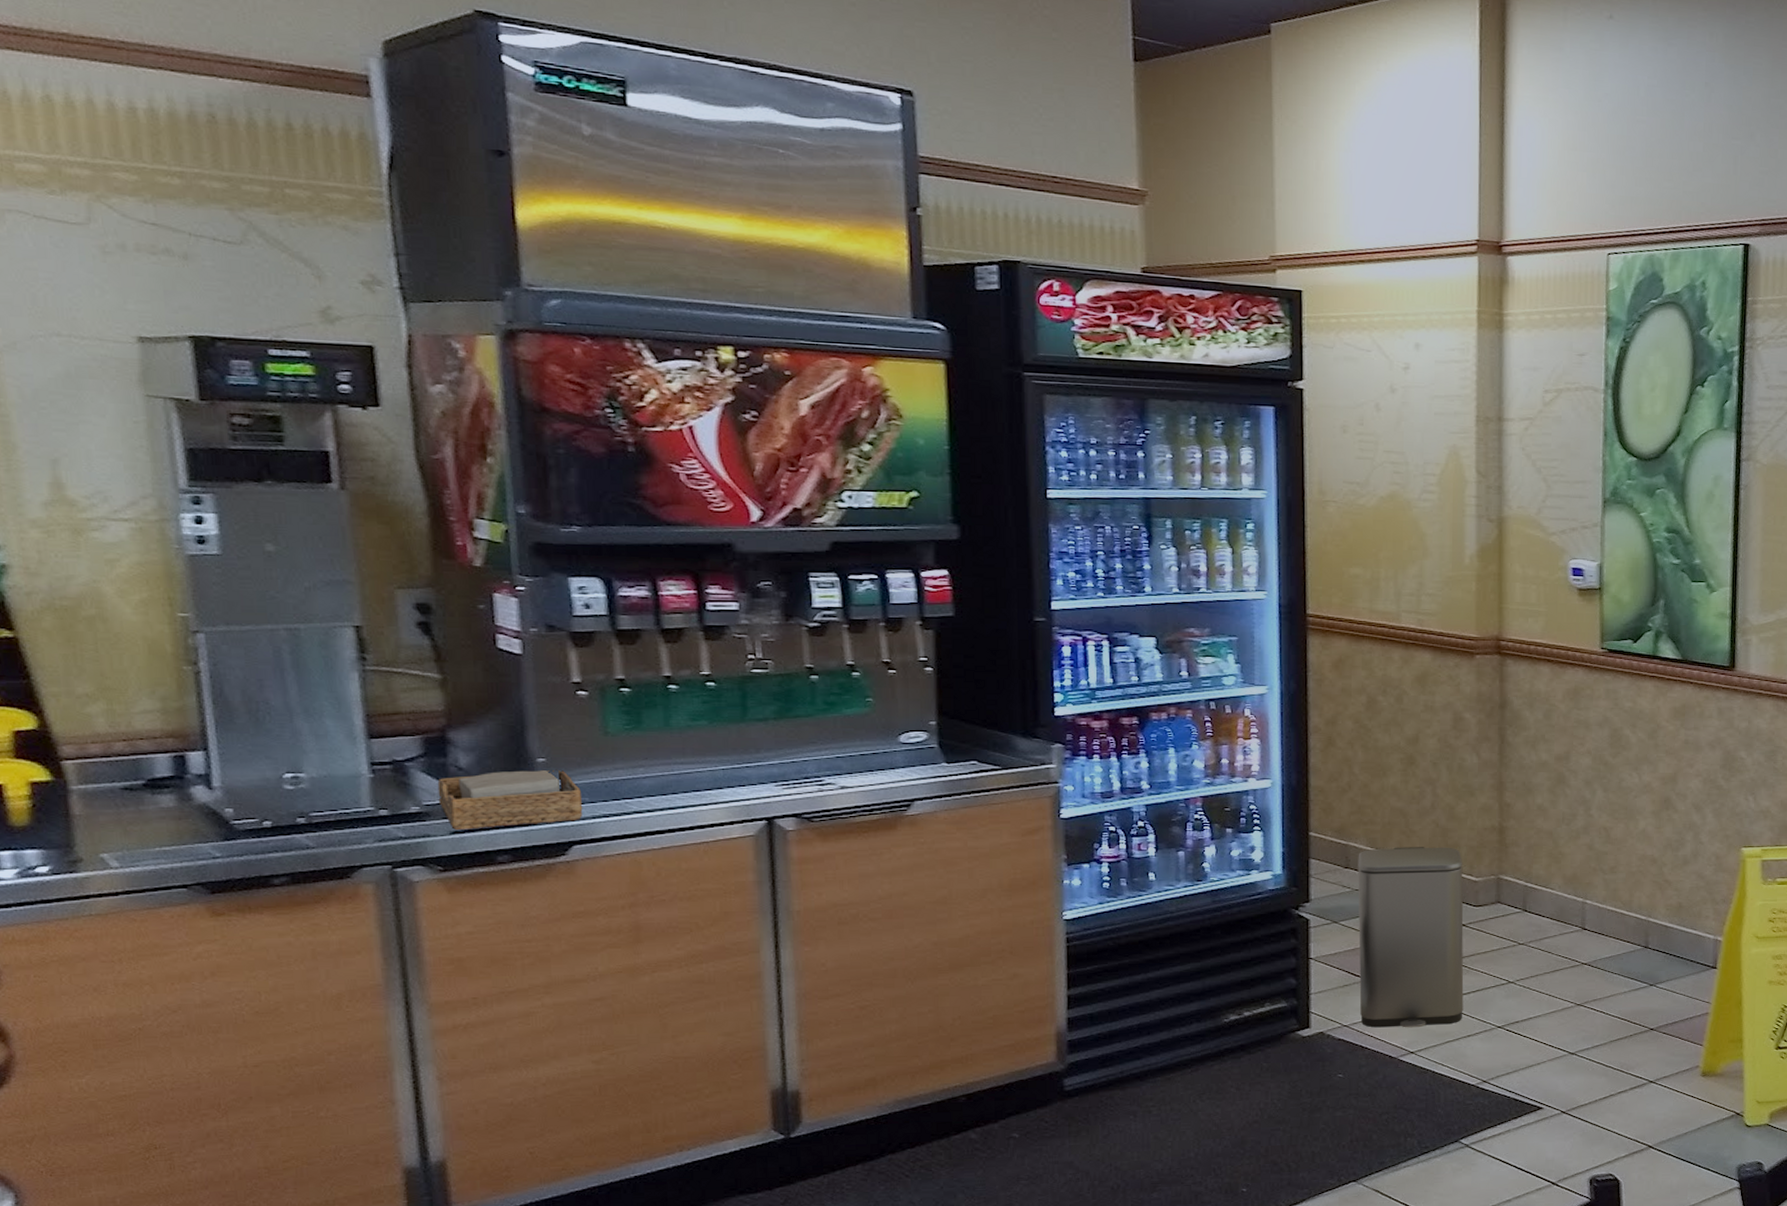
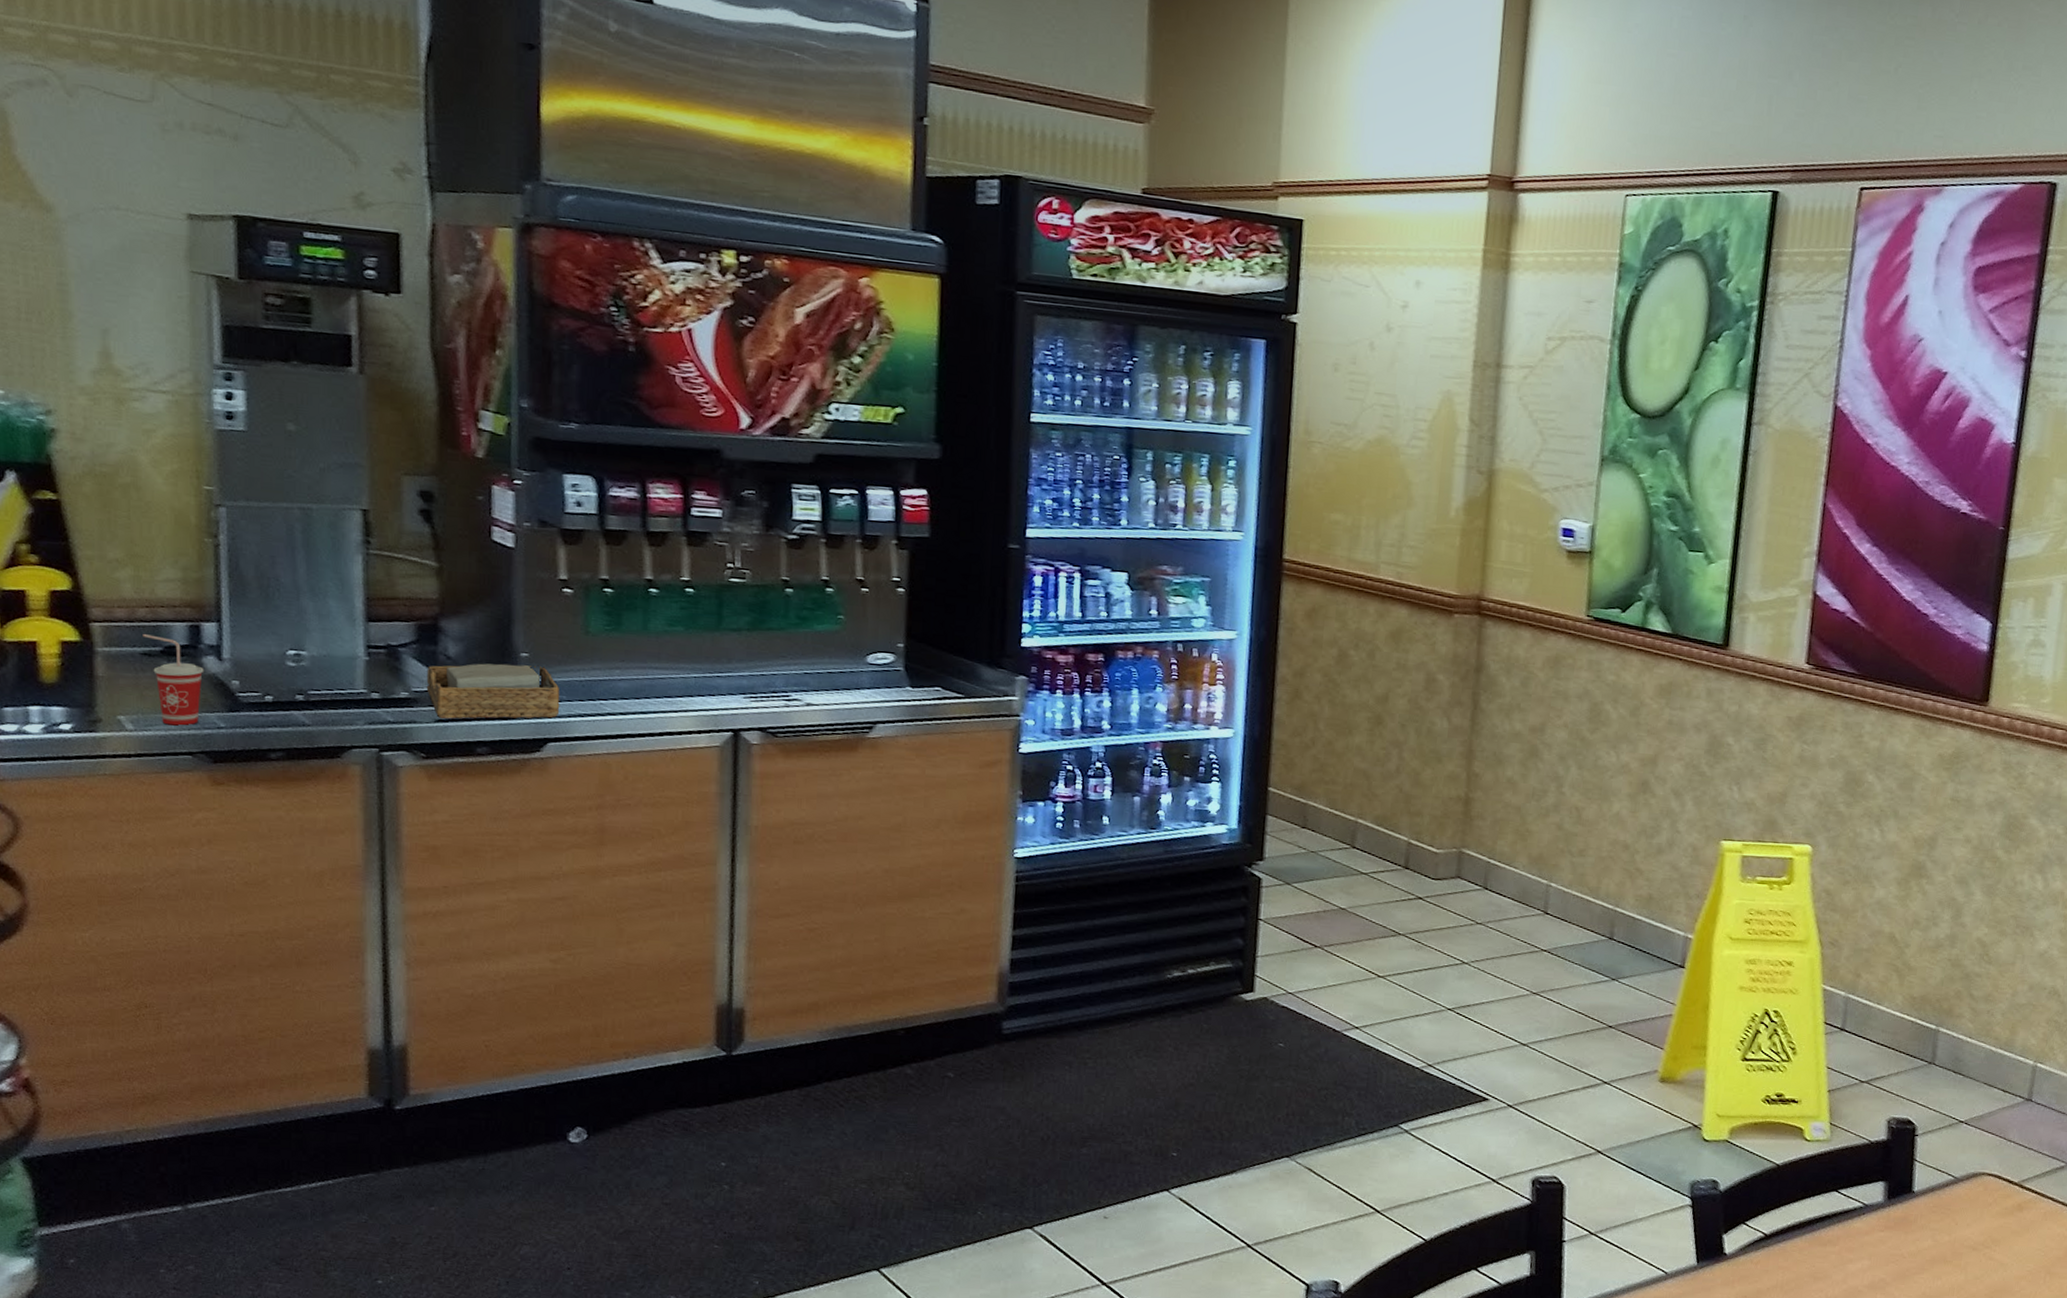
beverage cup: none [122,767,194,859] -> present [143,633,204,726]
pedal bin: present [1358,847,1464,1028] -> none [1306,810,1425,1002]

